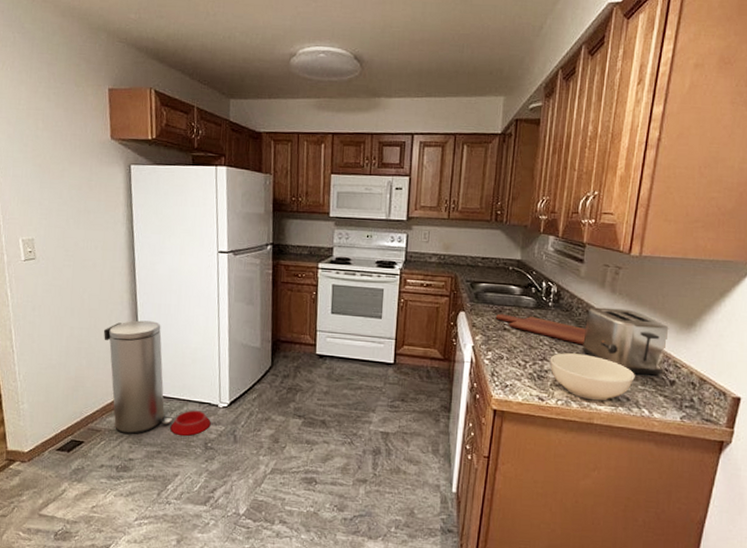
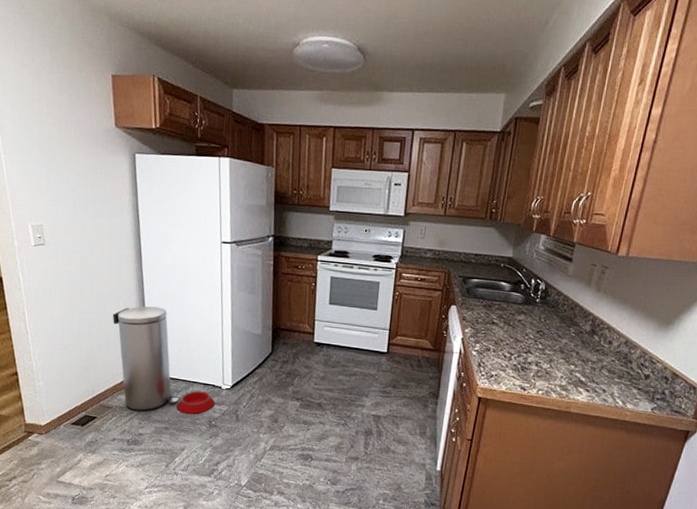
cutting board: present [495,313,586,345] -> none [485,308,570,340]
bowl: present [550,353,635,401] -> none [534,346,613,392]
toaster: present [582,307,669,375] -> none [565,304,649,369]

